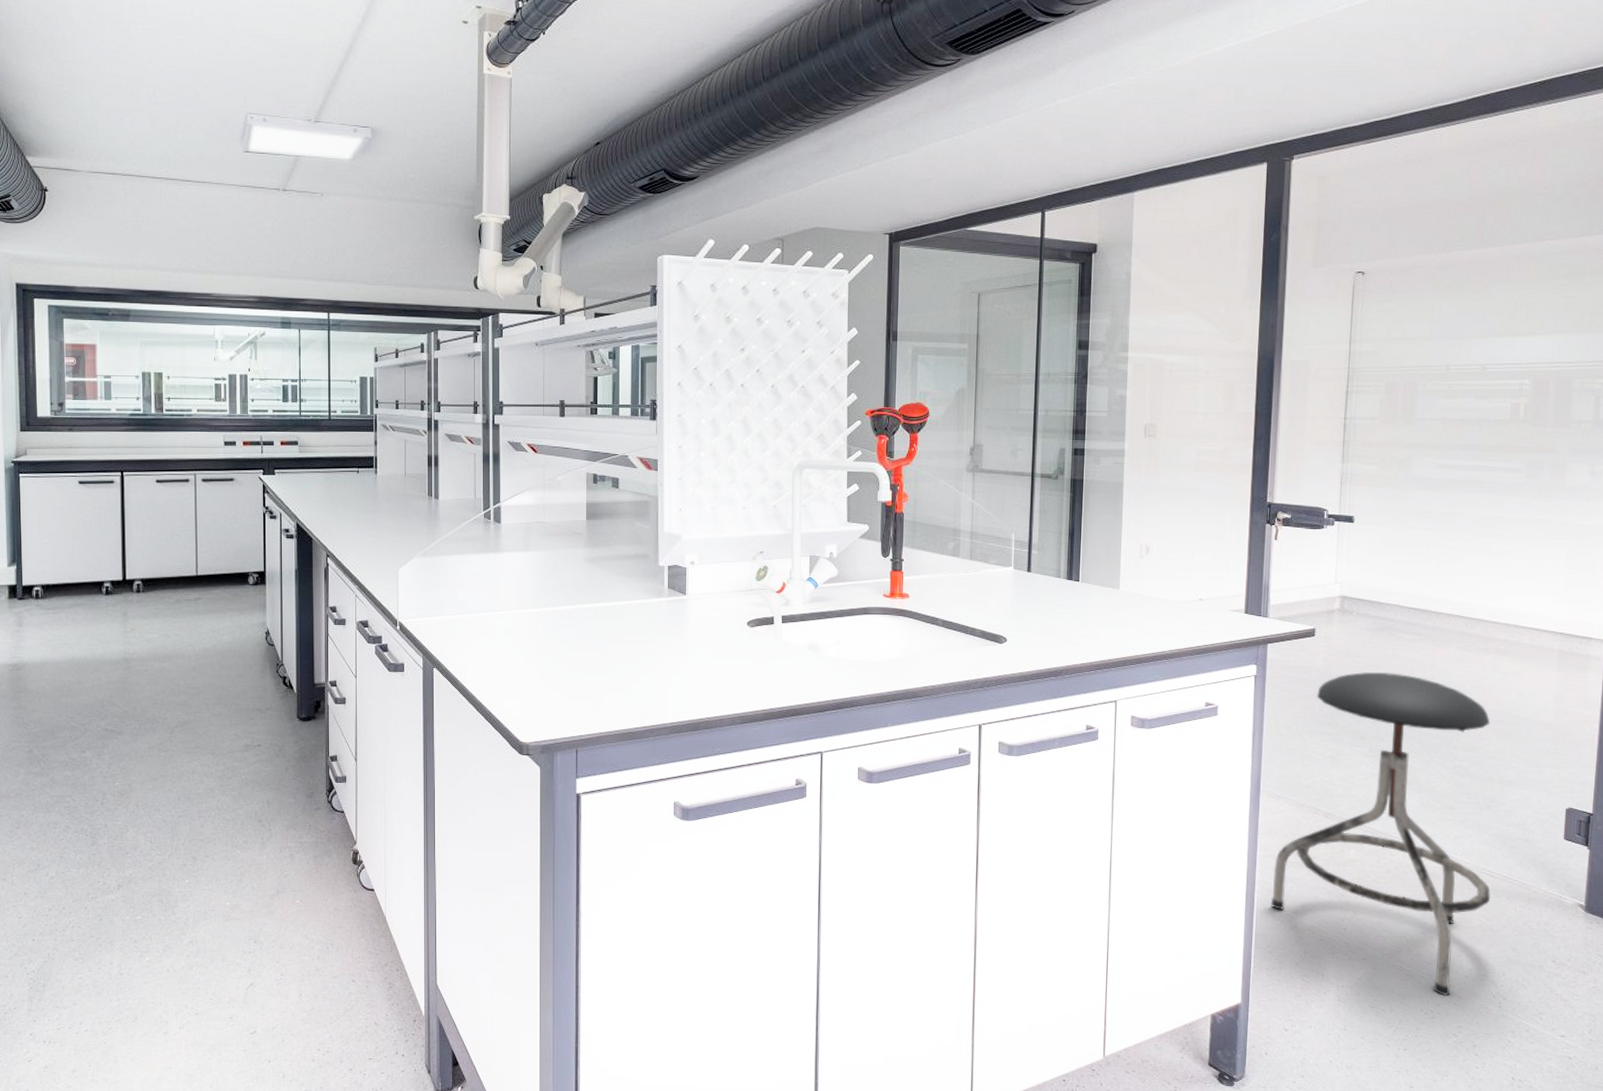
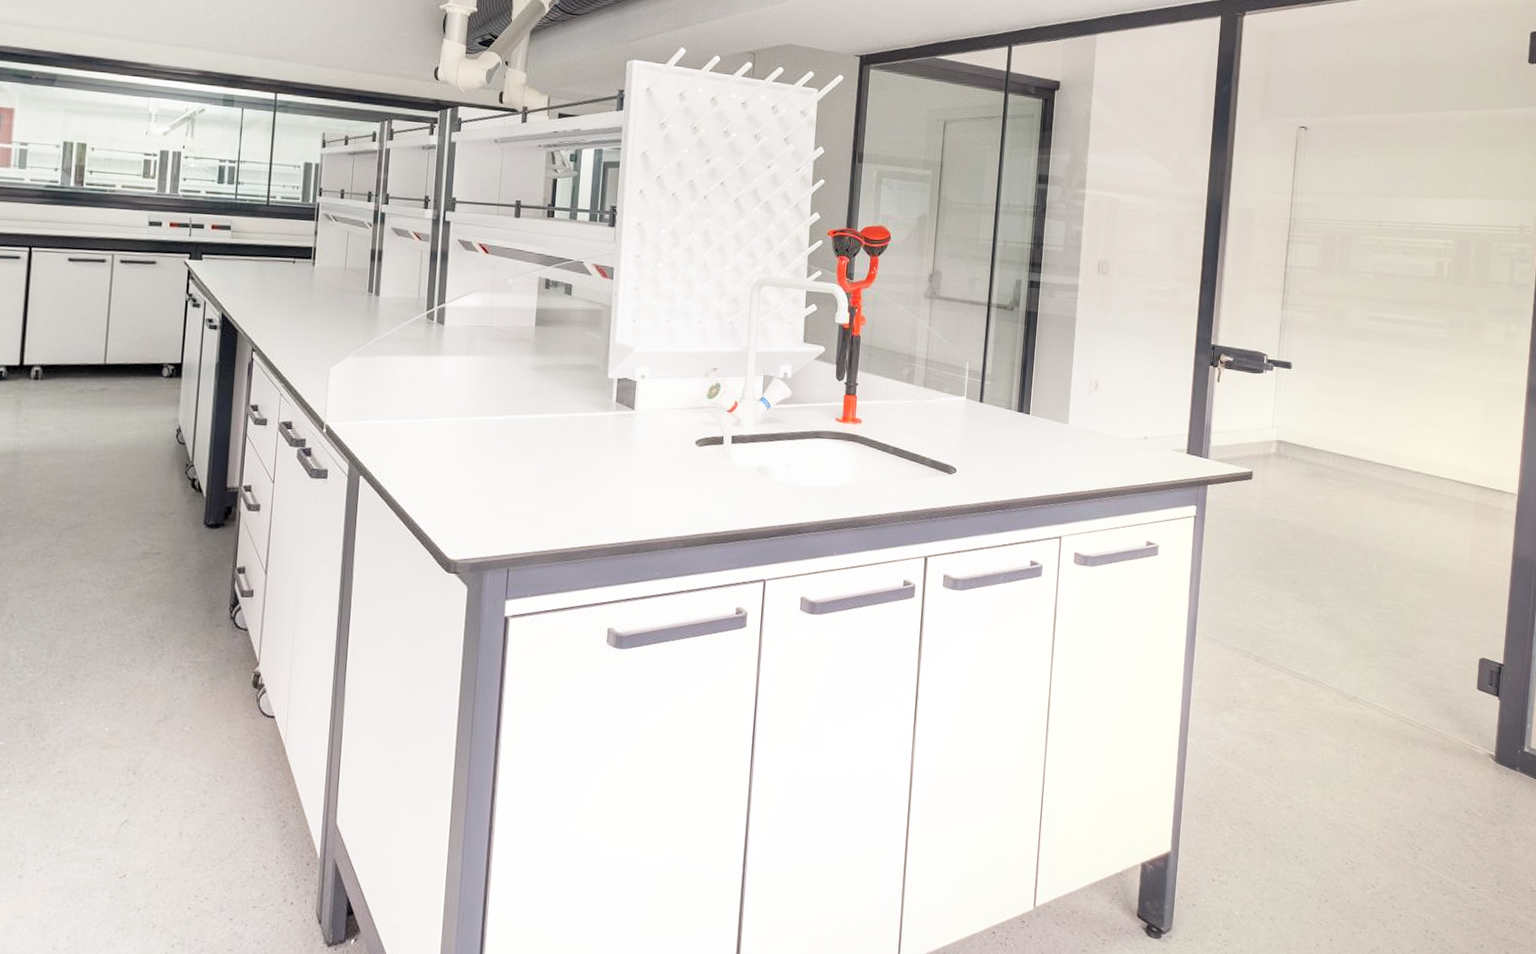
stool: present [1270,671,1490,996] -> none [1202,516,1412,846]

